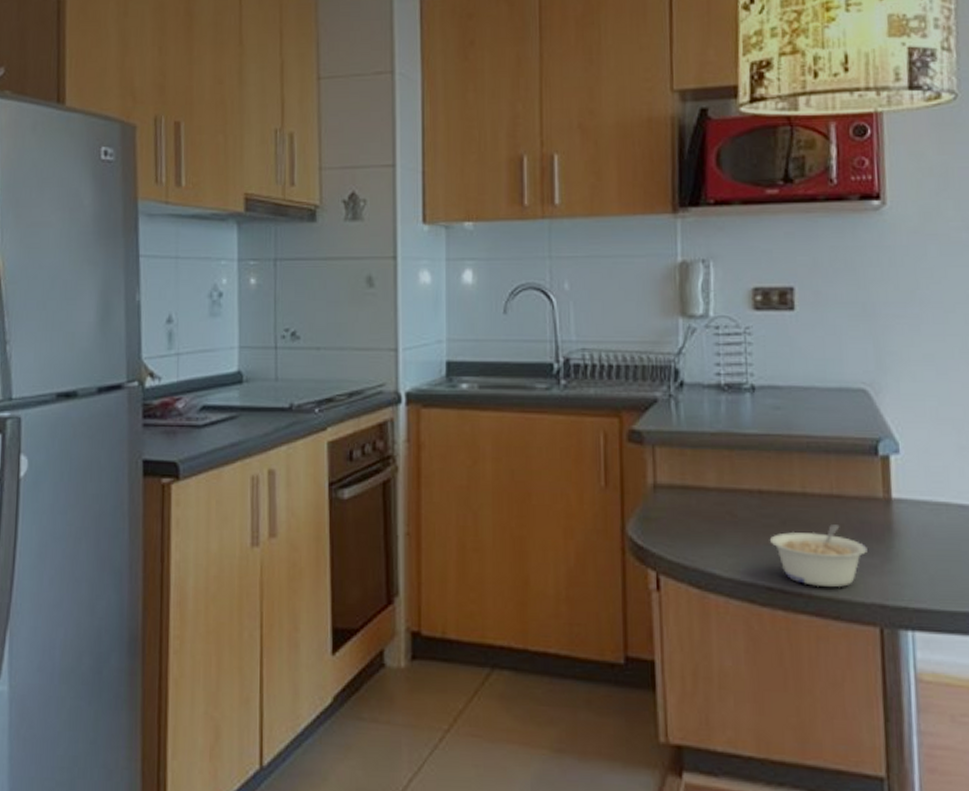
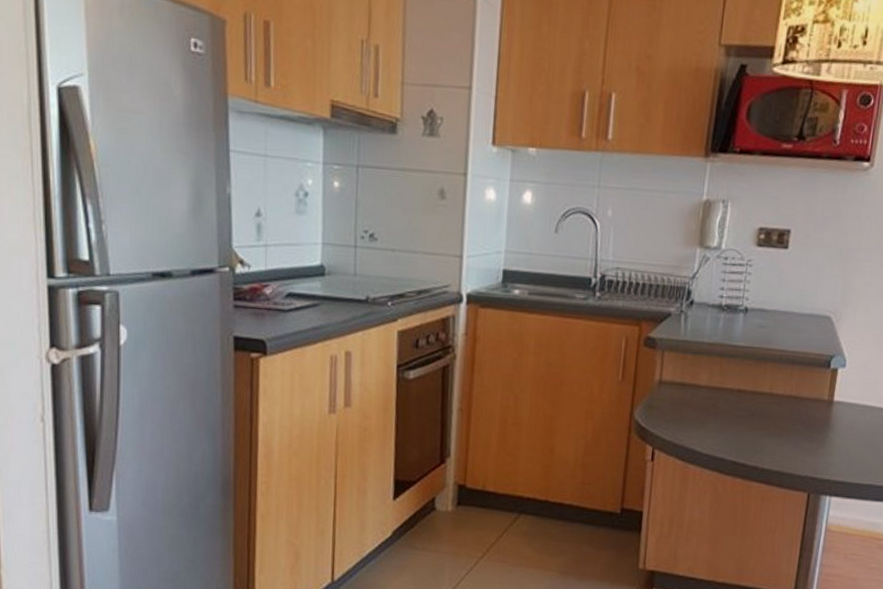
legume: present [769,524,868,588] -> none [739,418,810,464]

